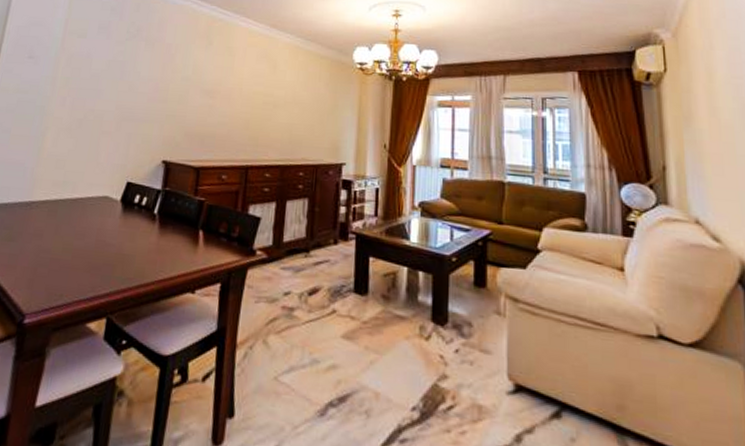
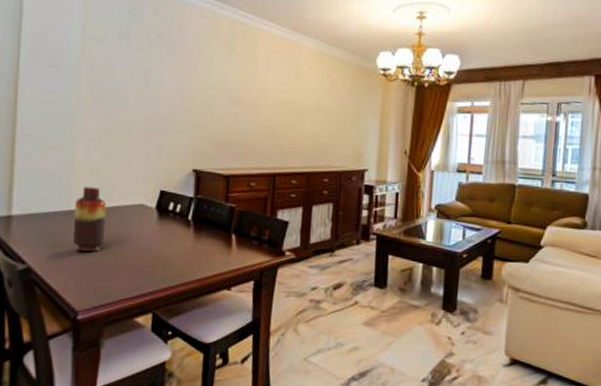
vase: none [30,177,70,247] -> present [73,186,106,252]

